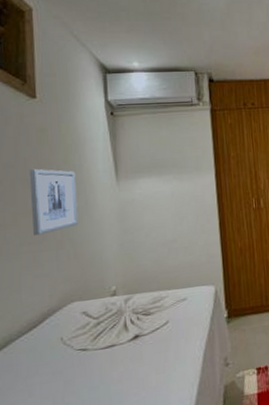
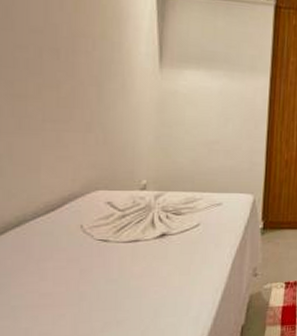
wall art: present [29,168,79,235] -> none [59,38,114,113]

